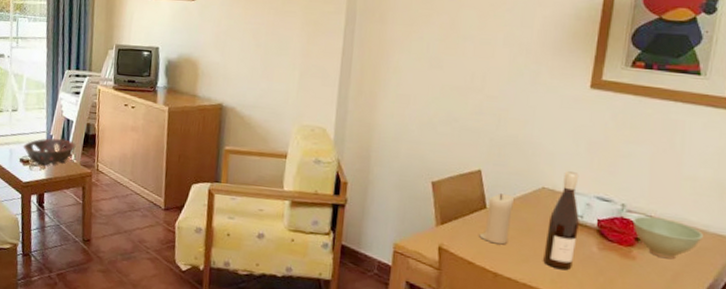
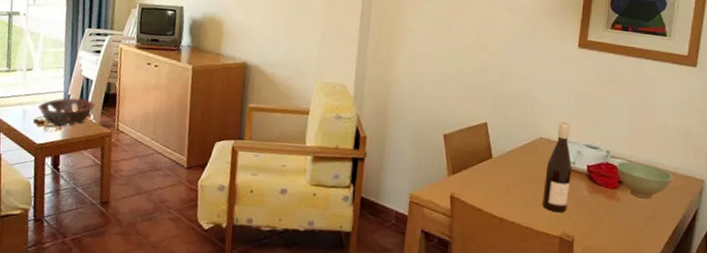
candle: present [479,193,515,245] -> none [486,144,517,192]

